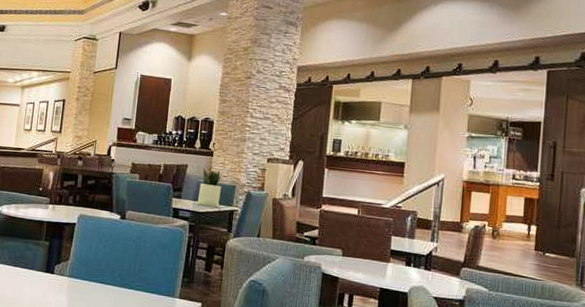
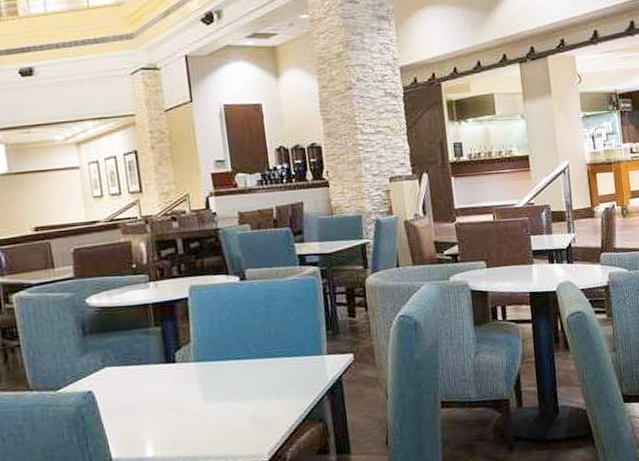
planter: present [196,168,223,208] -> none [322,201,350,246]

